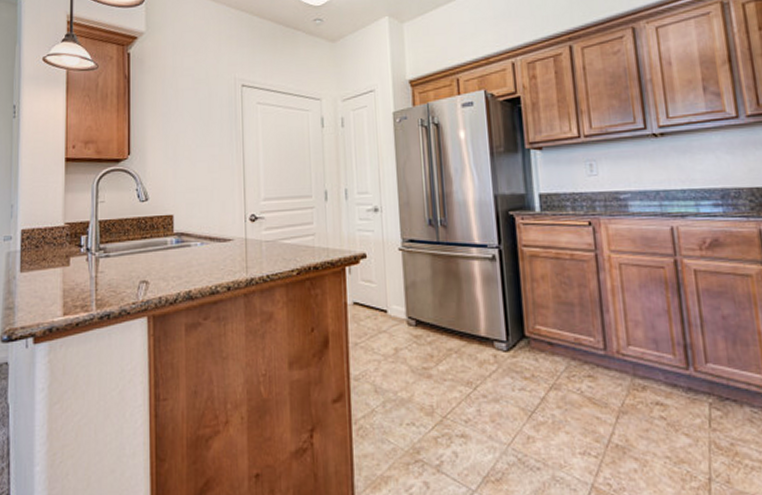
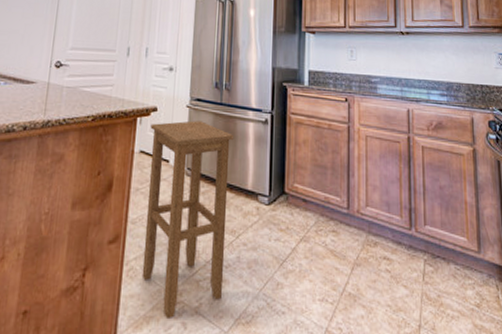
stool: none [361,264,466,478] -> present [142,121,234,318]

